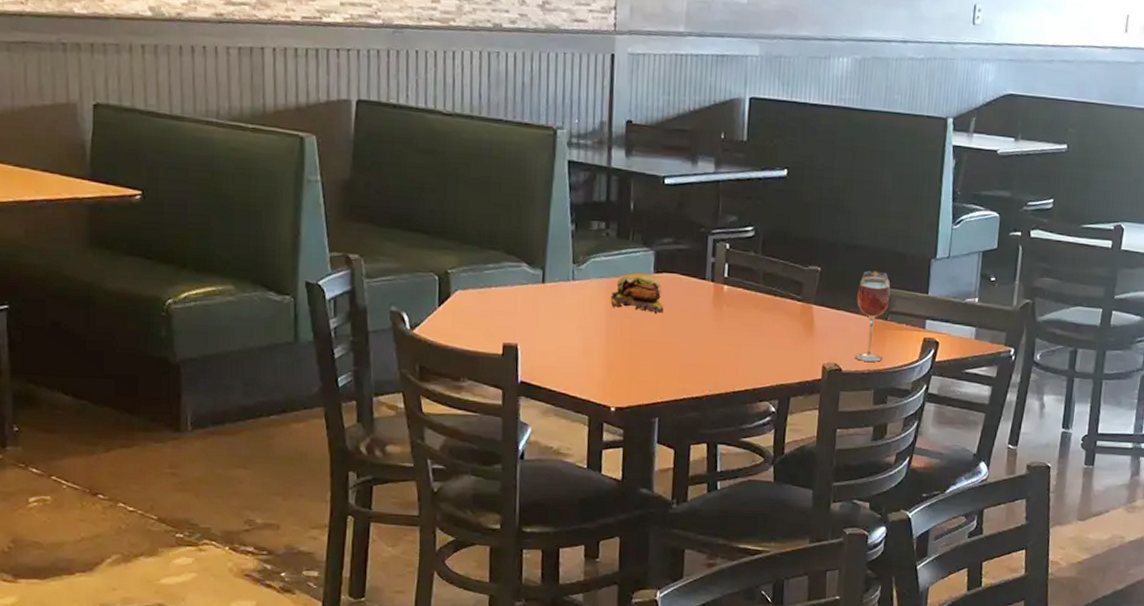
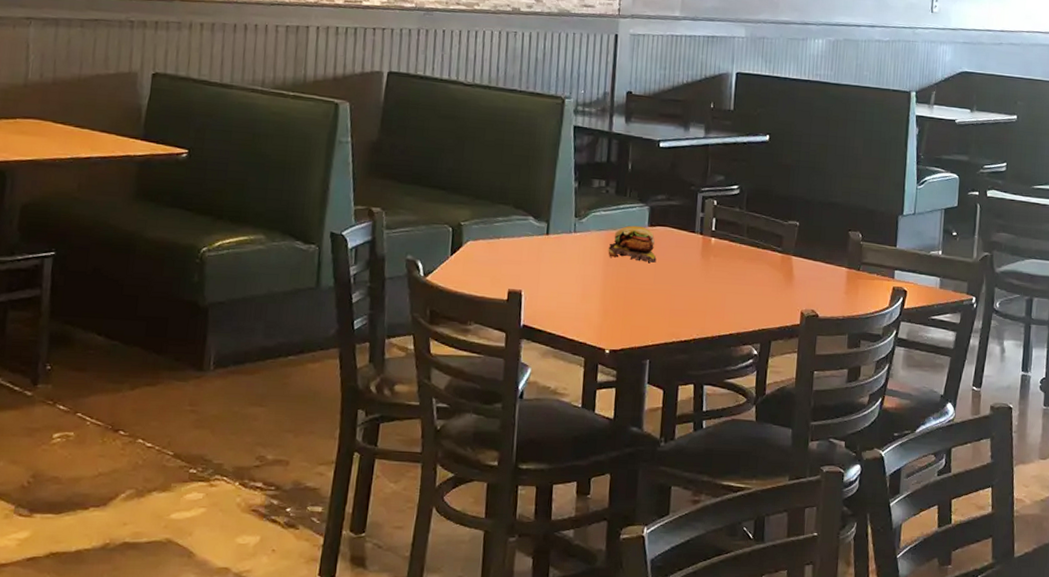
wineglass: present [854,270,892,362] -> none [830,225,863,309]

